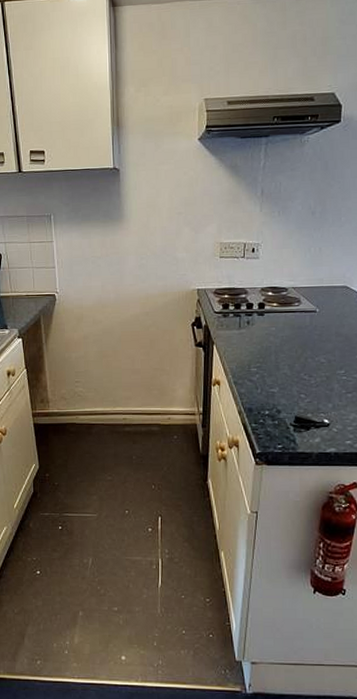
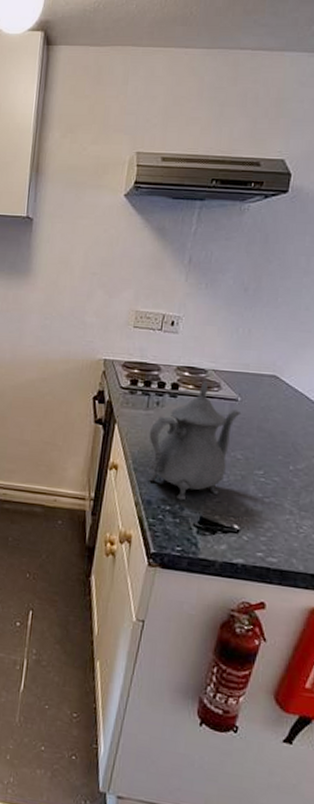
teapot: none [244,298,321,405] -> present [148,381,242,501]

